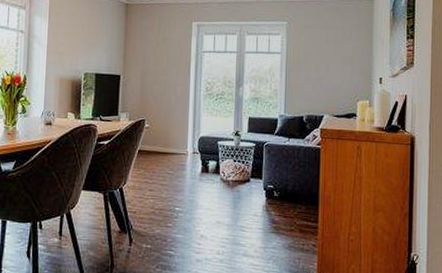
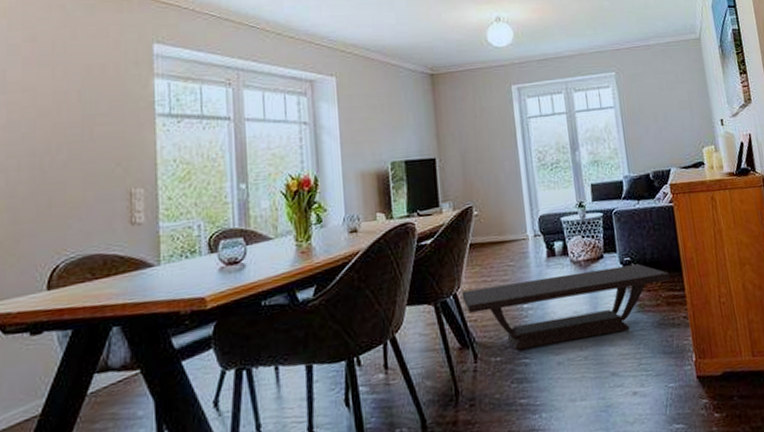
coffee table: none [126,187,307,246] -> present [461,264,671,350]

